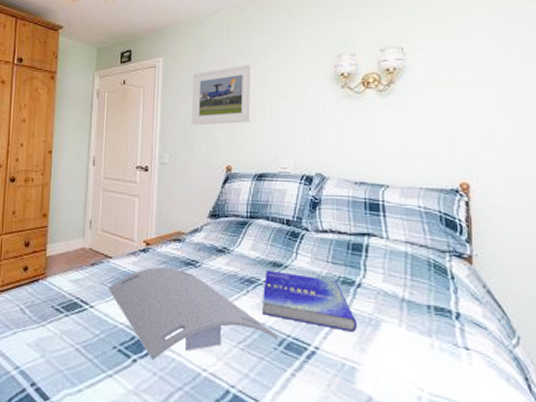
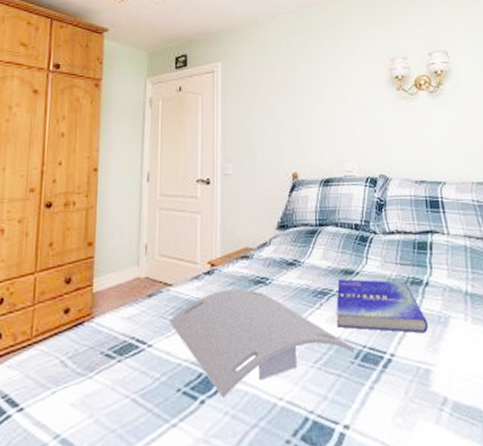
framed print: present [191,64,253,126] -> none [253,69,315,132]

